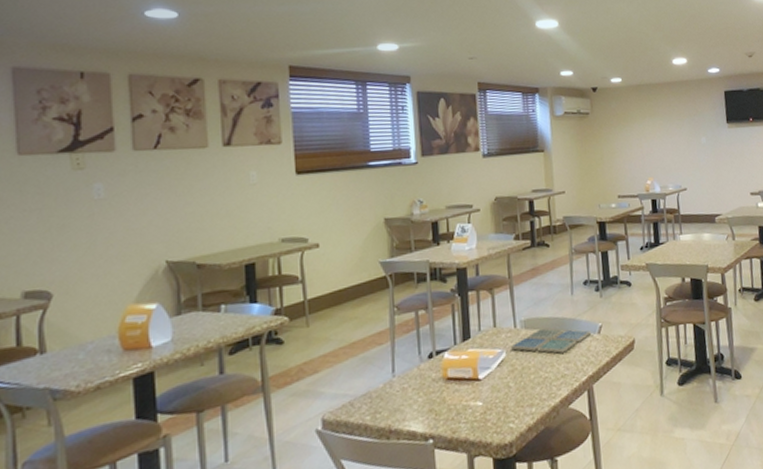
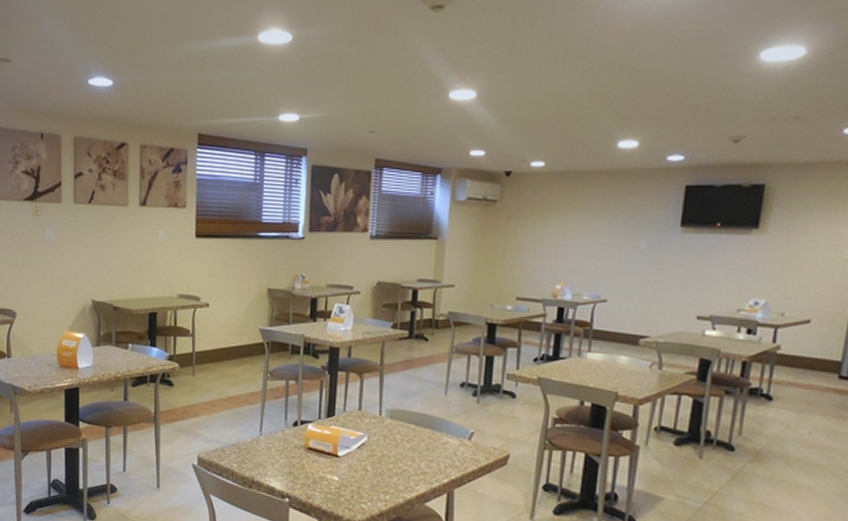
drink coaster: present [509,328,591,354] -> none [372,421,460,451]

